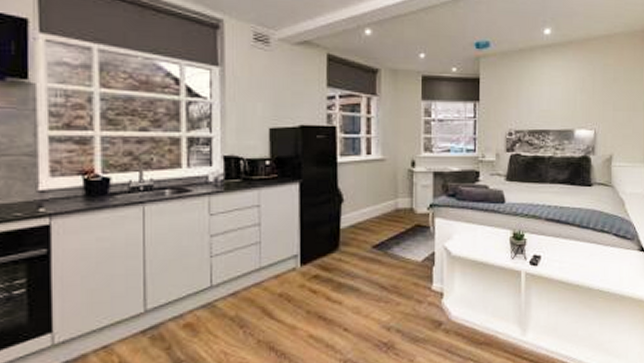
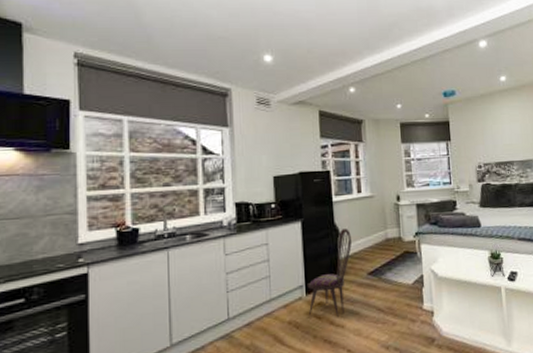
dining chair: none [302,193,356,293] -> present [307,227,352,318]

